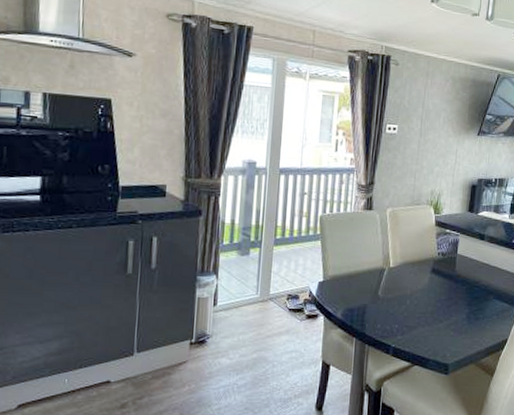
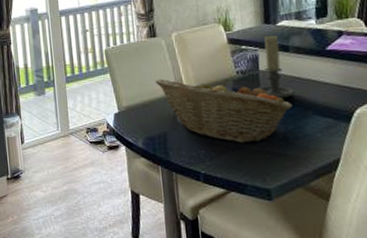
fruit basket: none [364,251,479,320] -> present [155,78,292,143]
candle holder: none [454,223,483,283] -> present [258,35,295,99]

